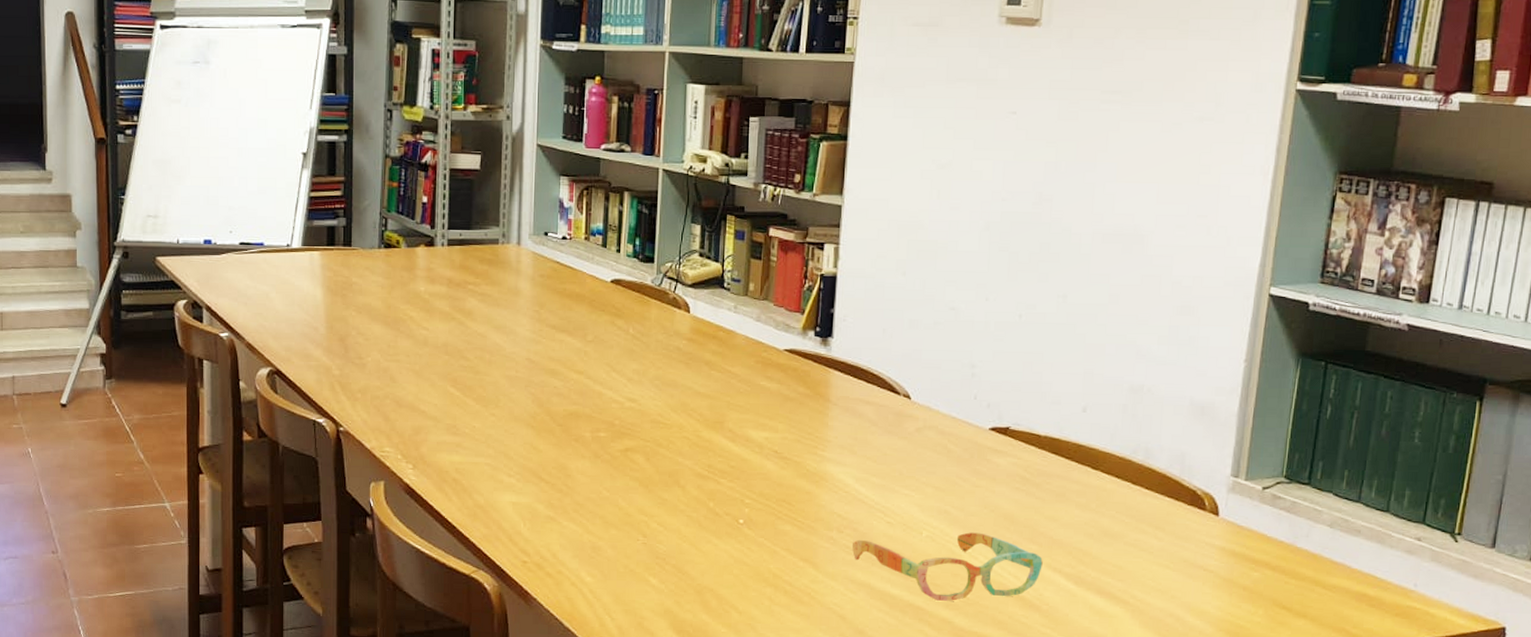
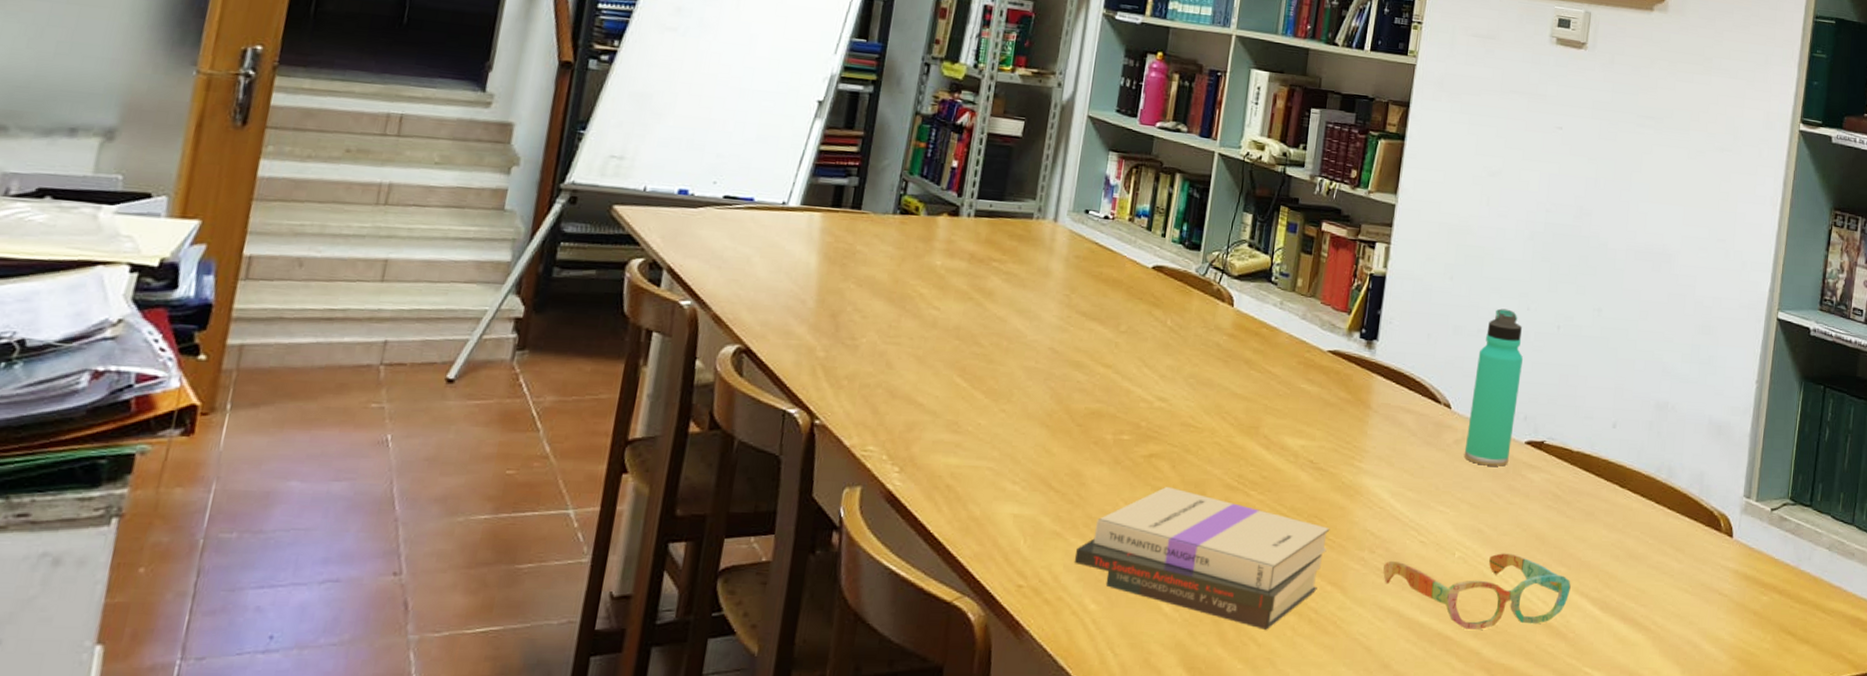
books: none [568,476,799,599] -> present [1073,486,1330,630]
thermos bottle: none [926,300,983,452] -> present [1464,308,1523,466]

